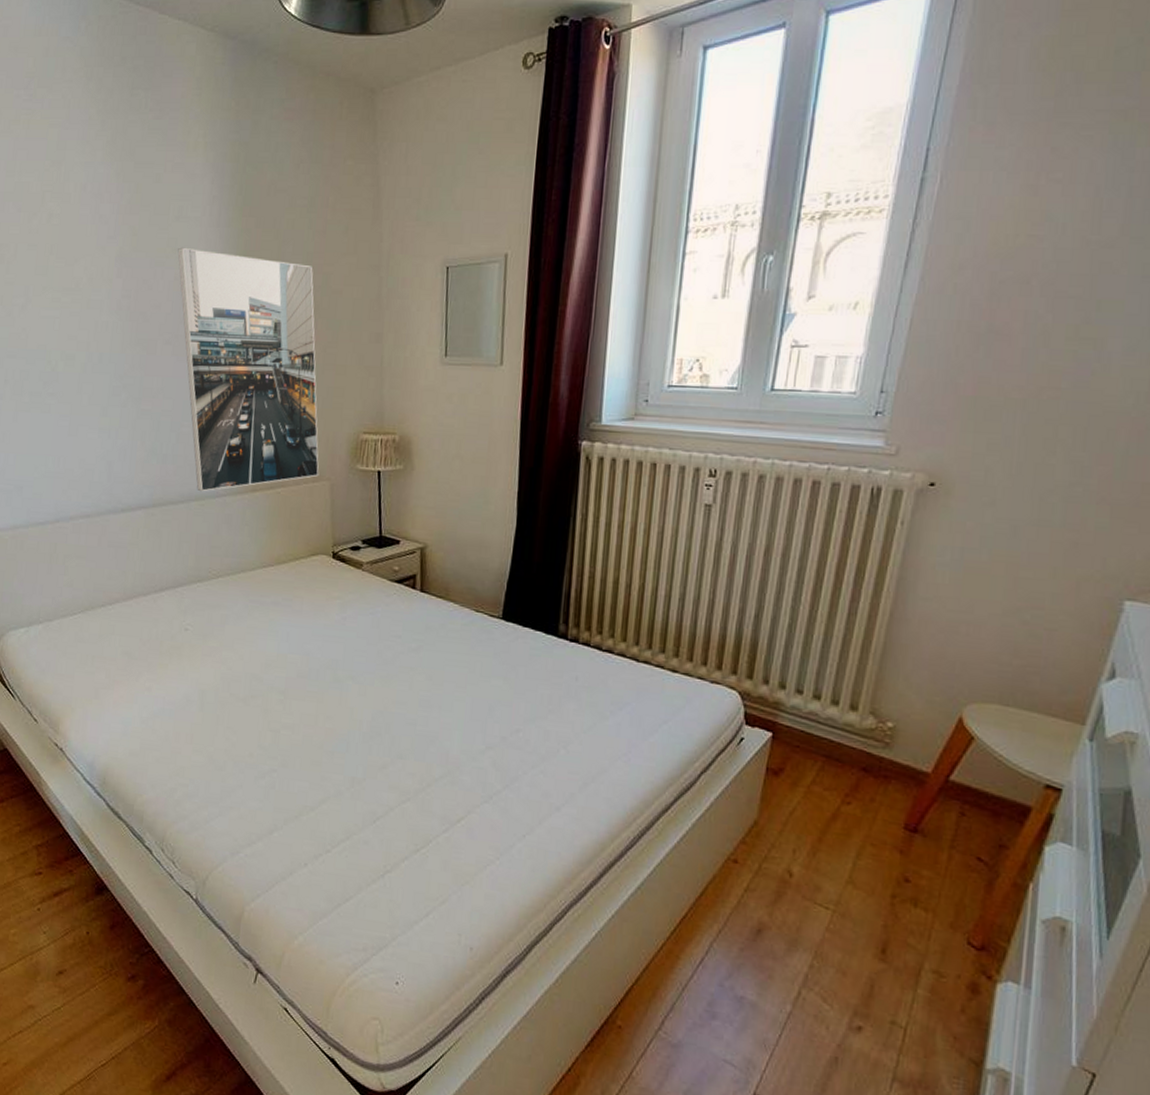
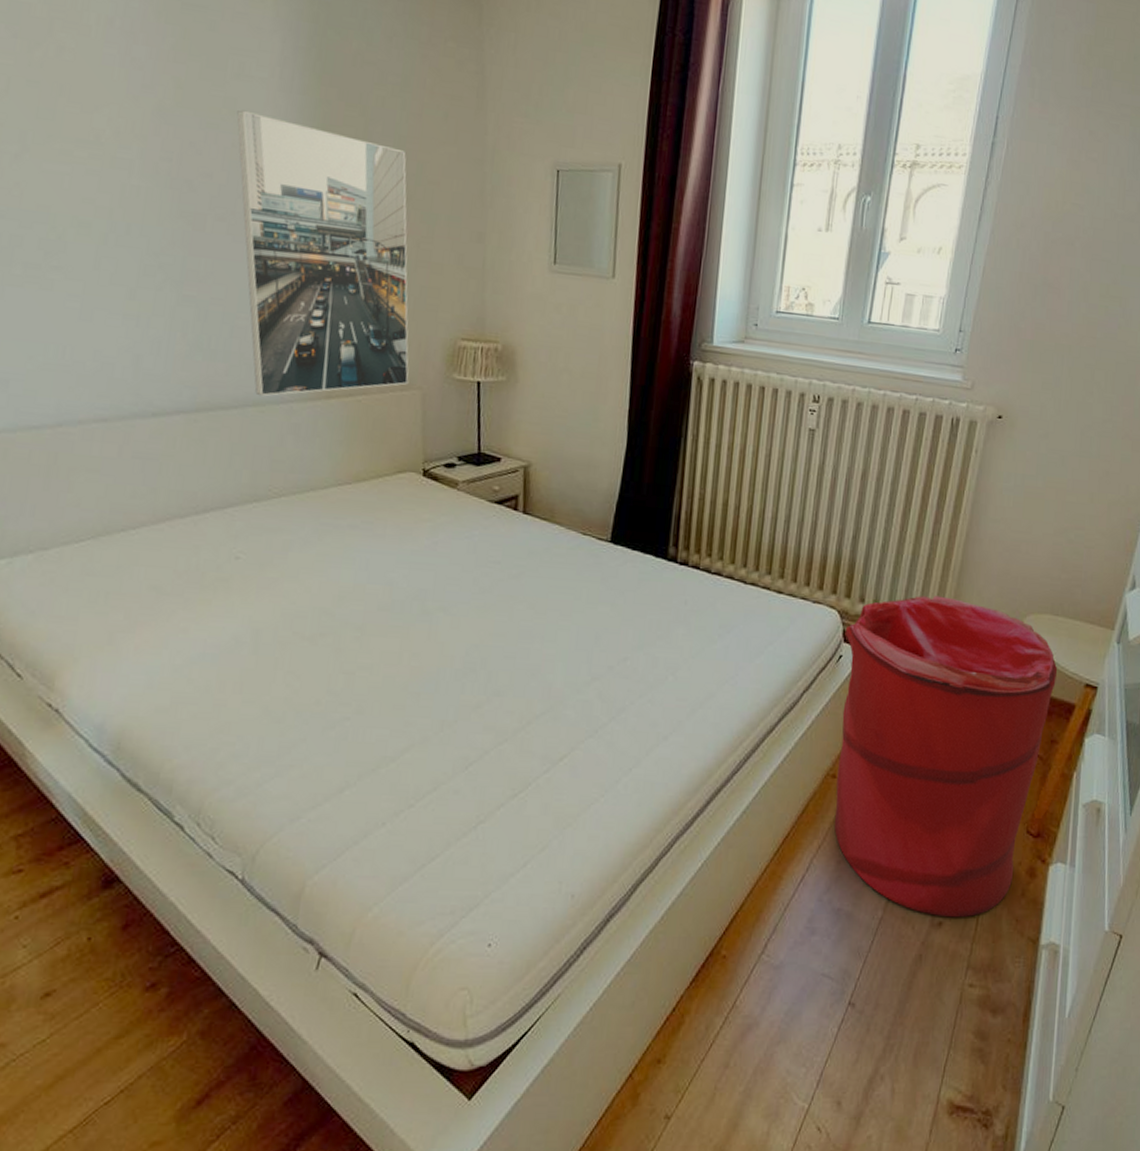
laundry hamper: none [735,678,1008,1026] -> present [834,595,1058,918]

